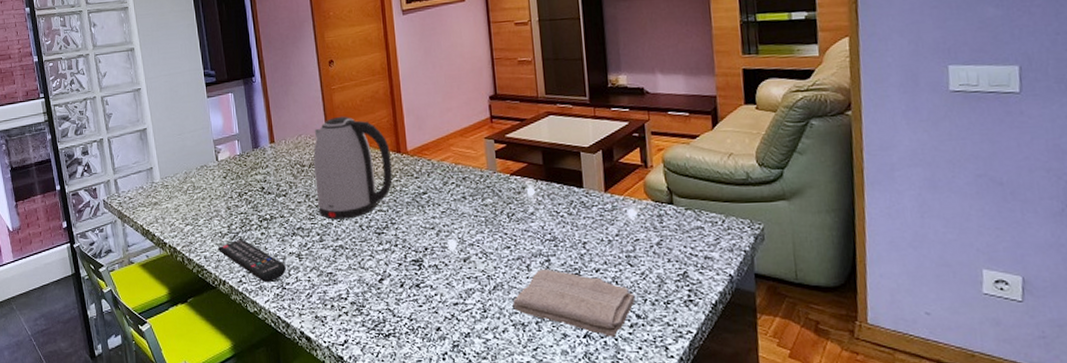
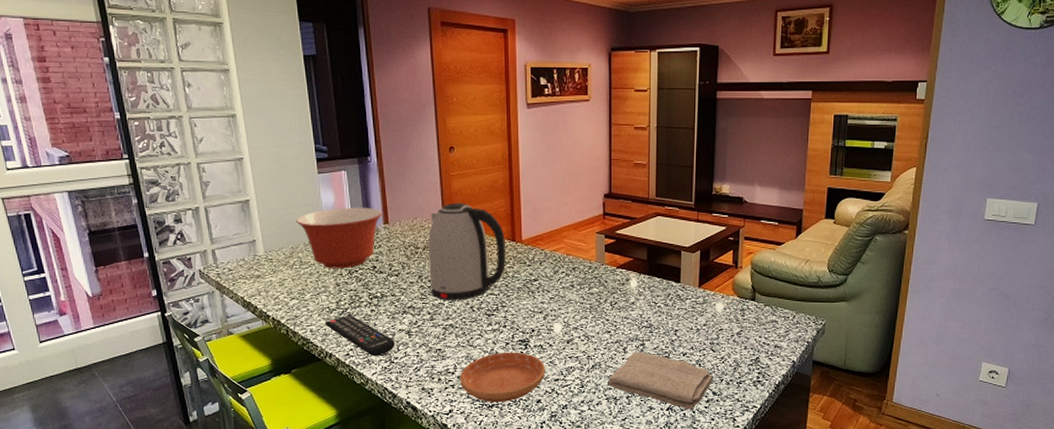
mixing bowl: none [188,128,268,192] -> present [295,208,382,269]
saucer: none [353,273,443,332] -> present [460,352,545,403]

